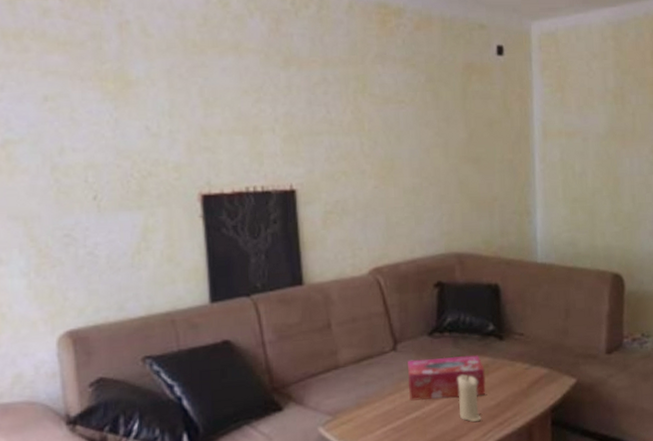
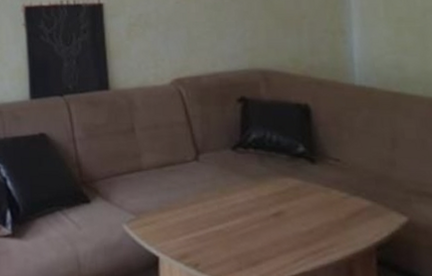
tissue box: present [408,355,486,401] -> none [210,172,297,219]
candle: present [458,374,482,423] -> none [264,194,292,247]

